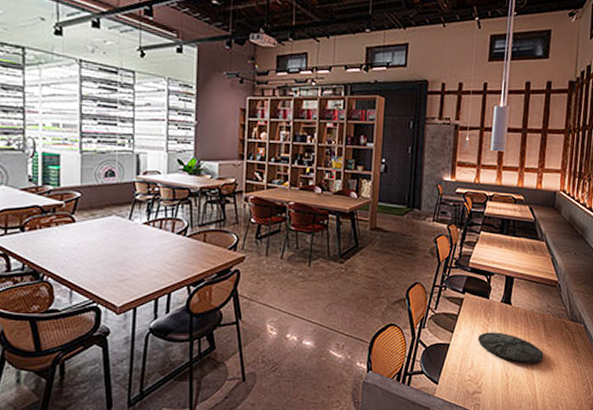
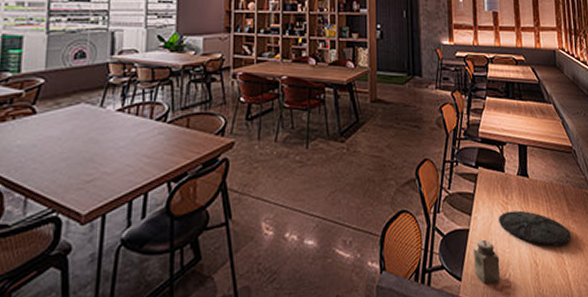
salt shaker: none [450,353,475,389] -> present [474,239,501,285]

